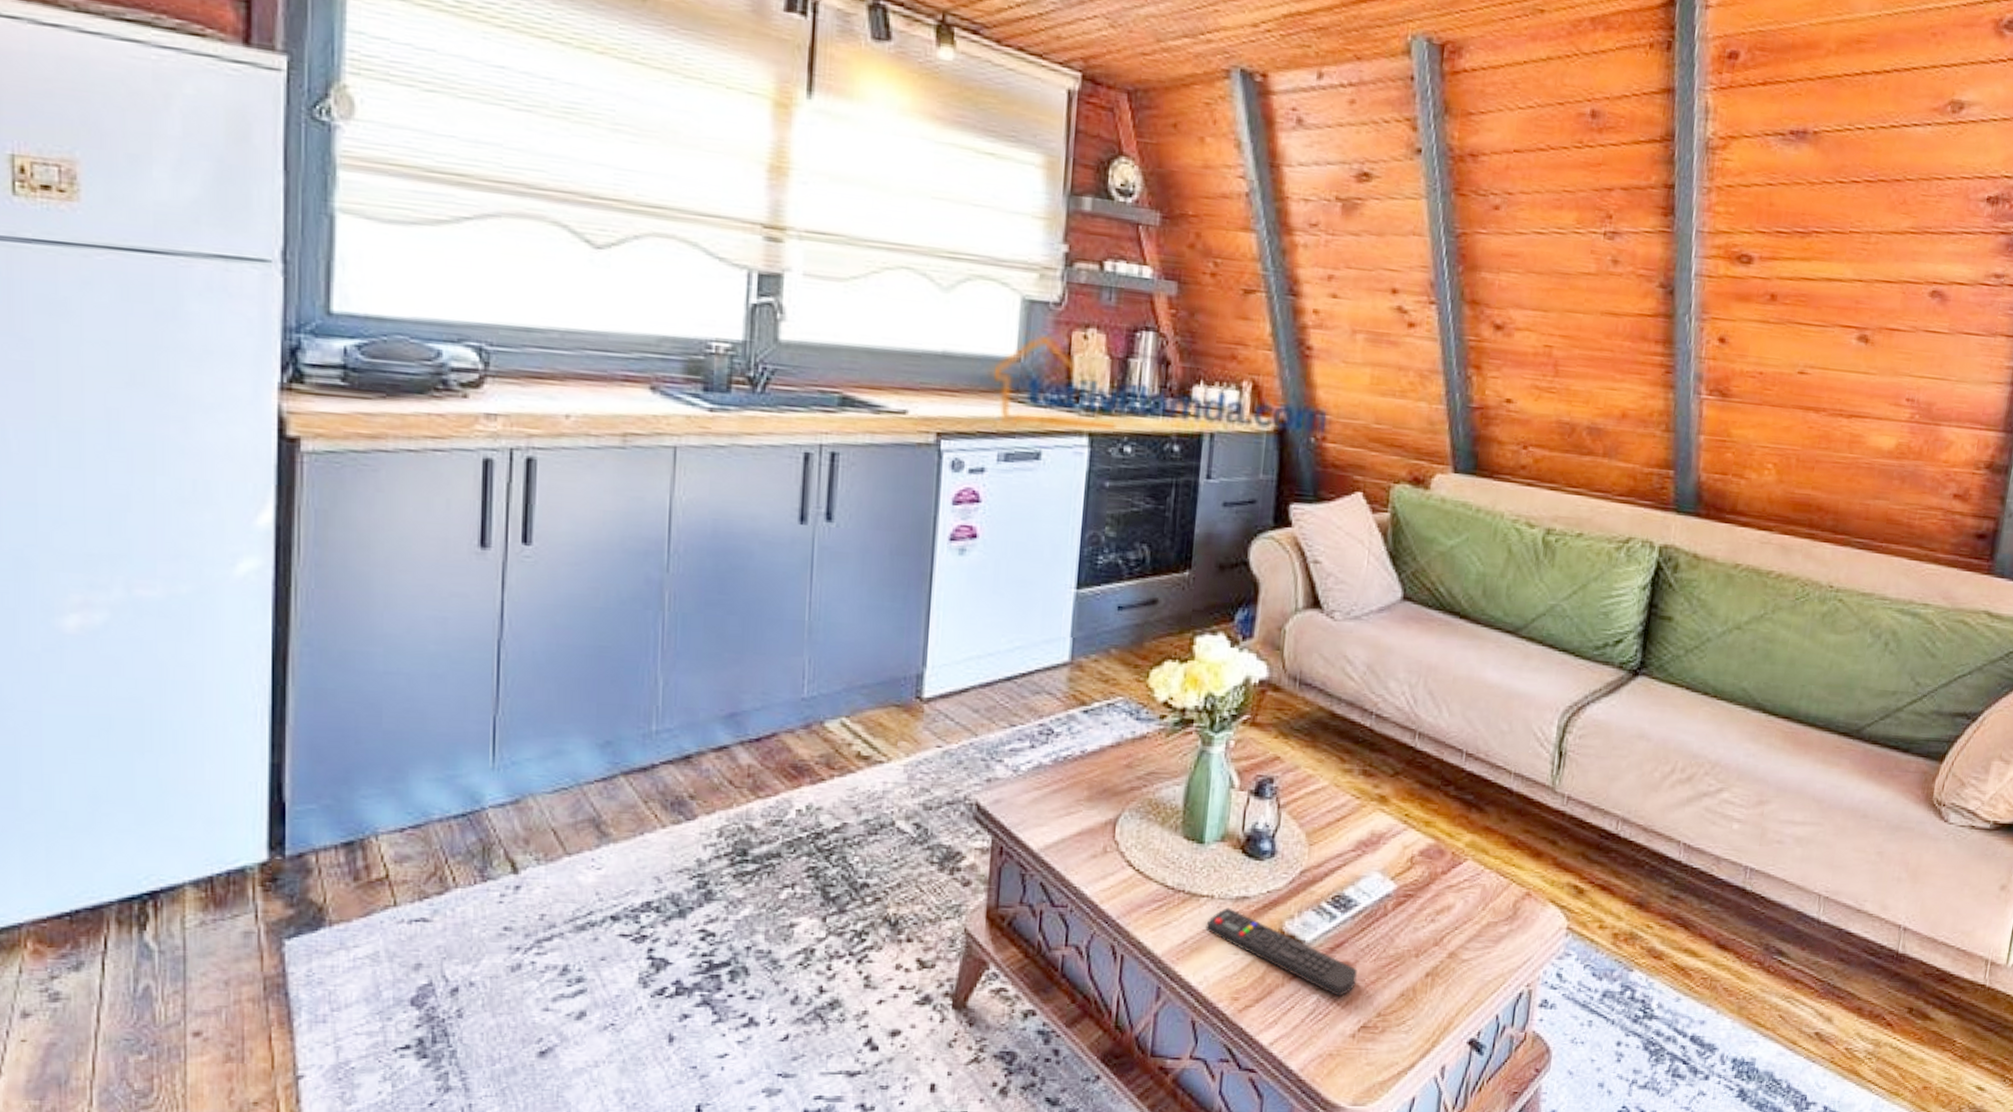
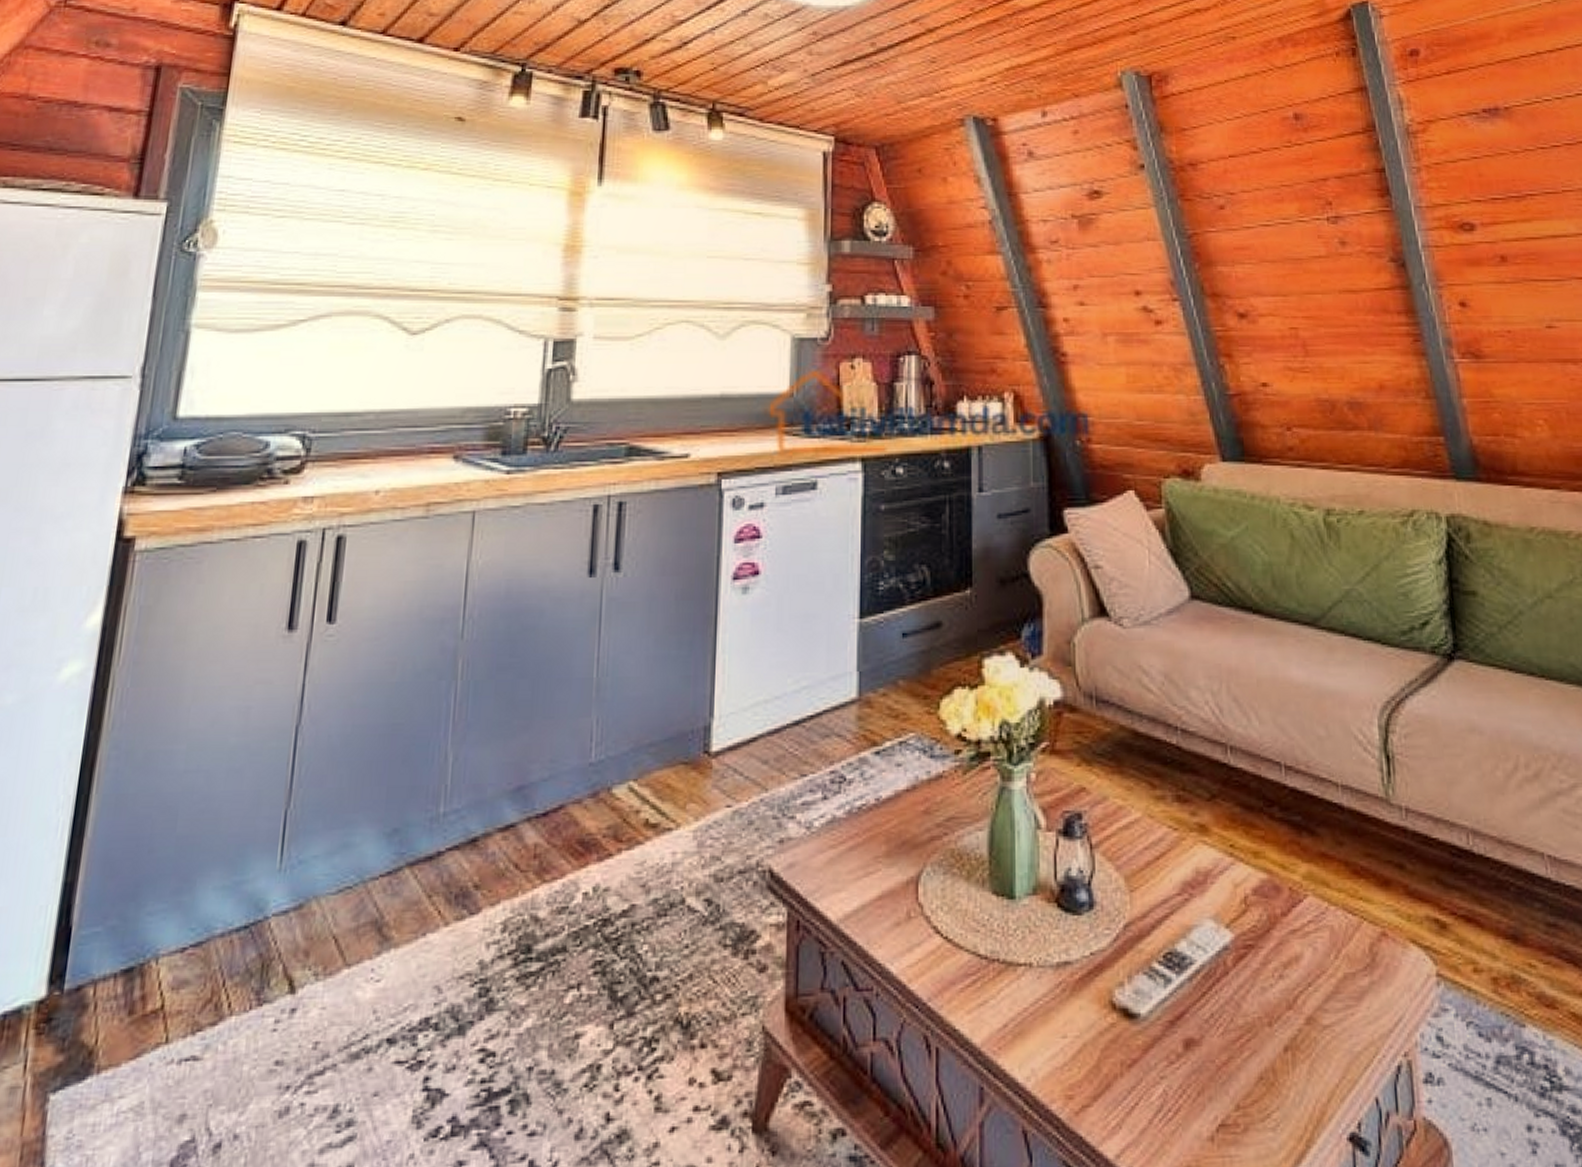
remote control: present [1205,907,1358,996] -> none [1027,977,1206,1086]

